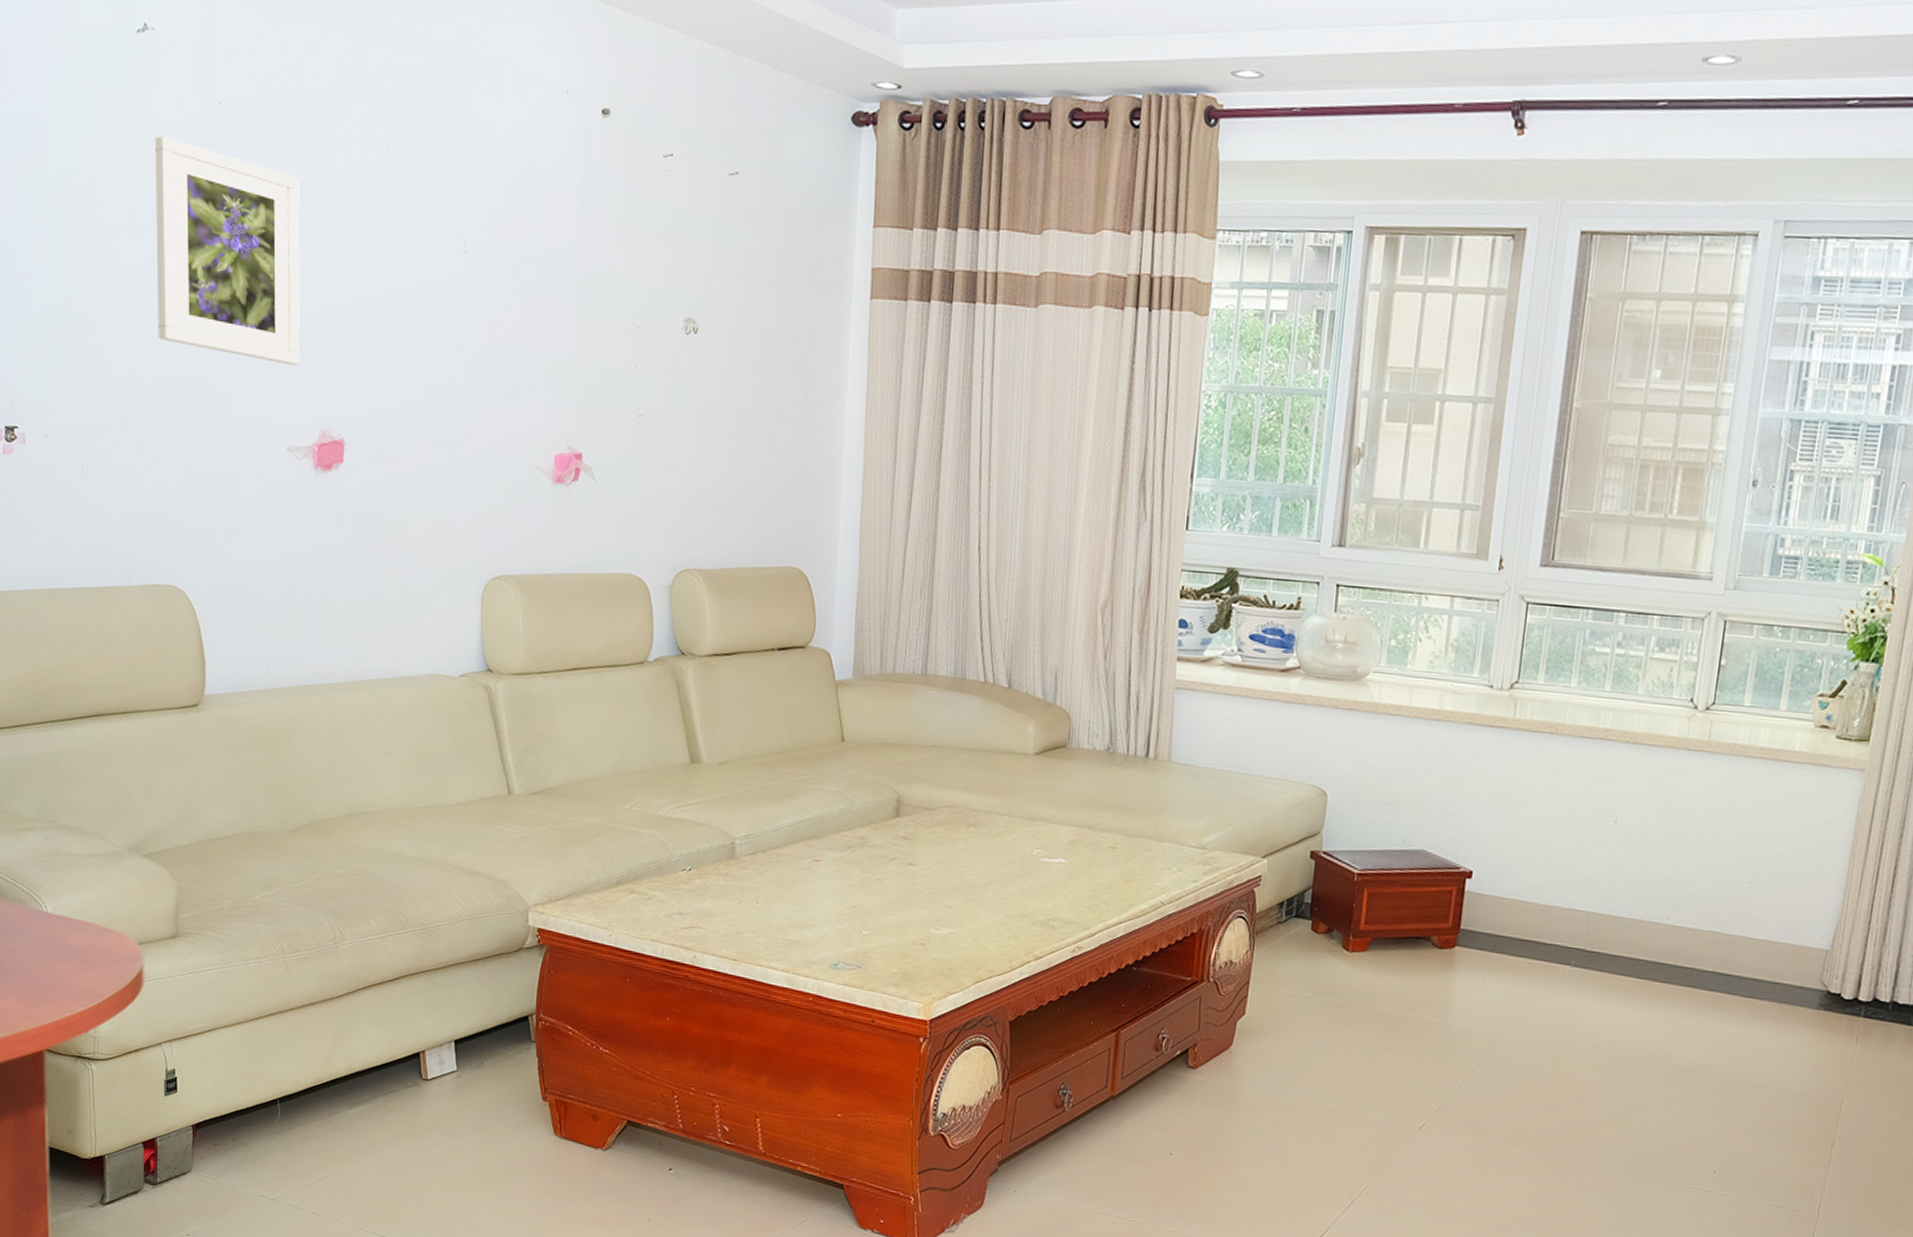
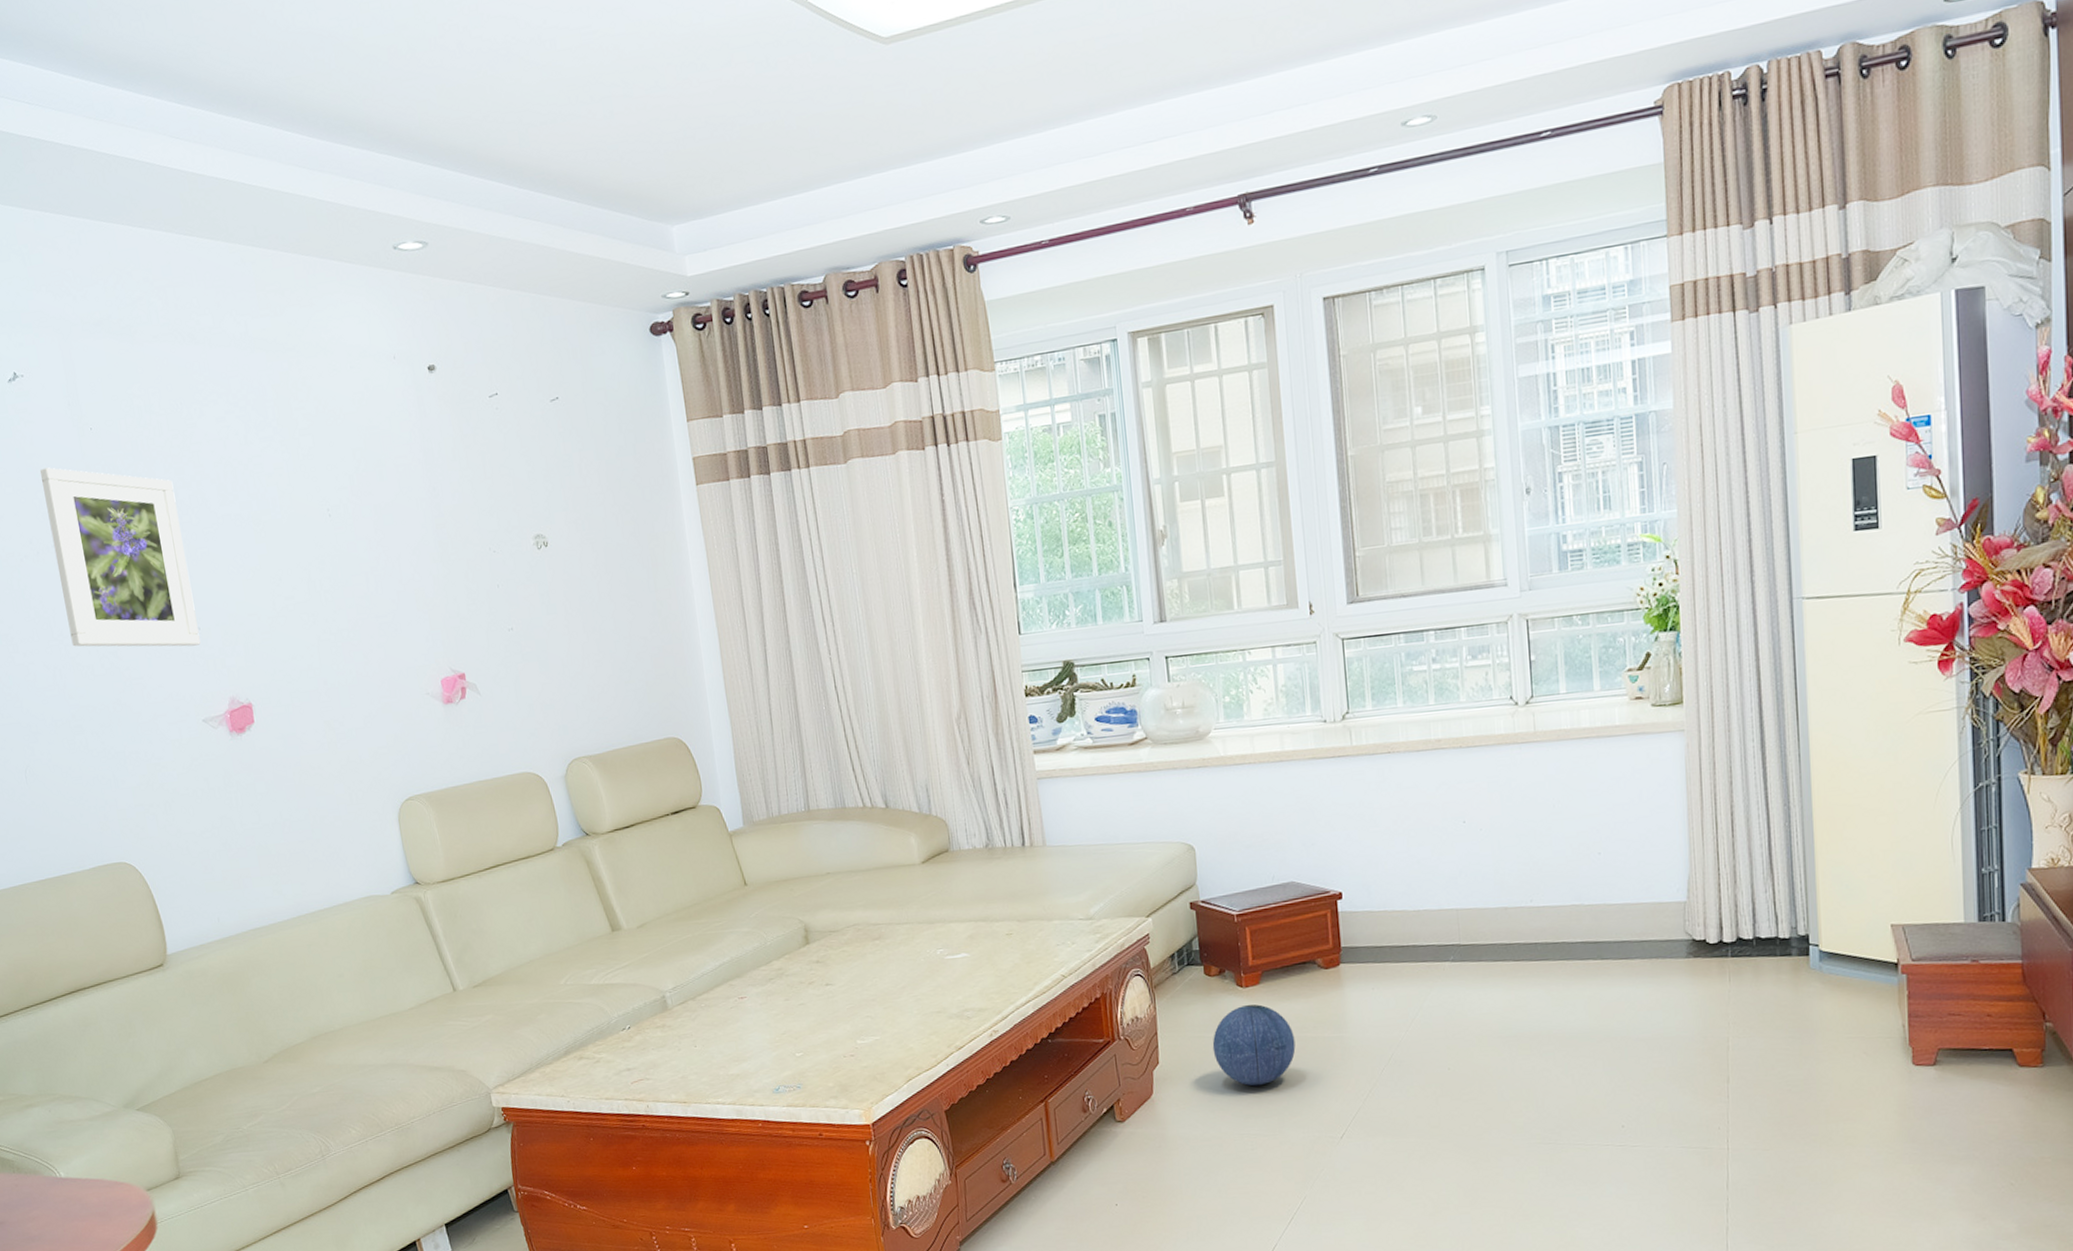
ball: none [1304,970,1393,1058] -> present [1212,1004,1296,1086]

